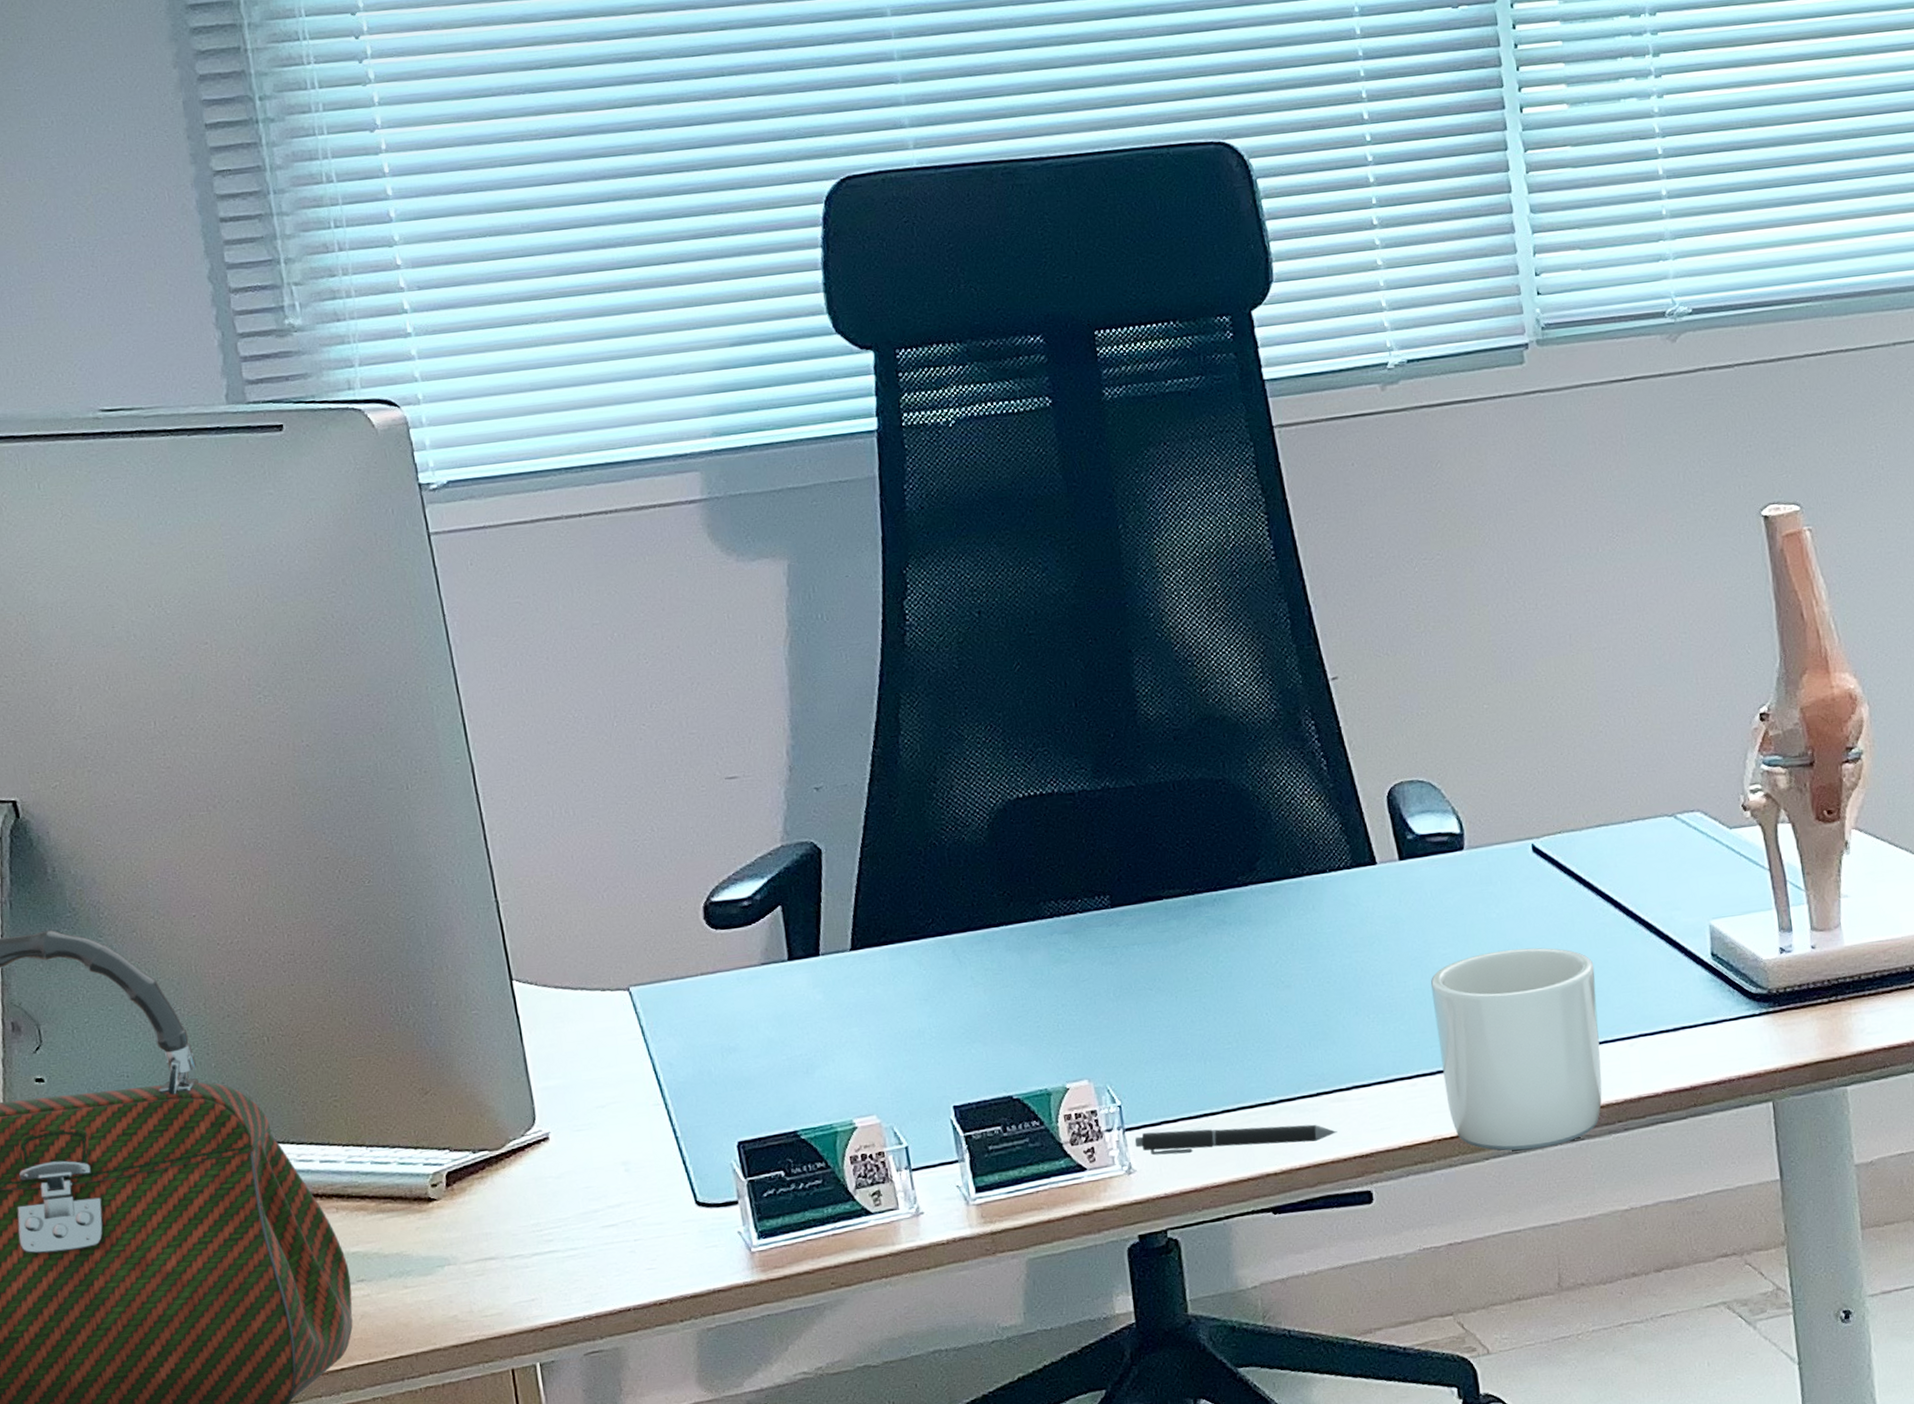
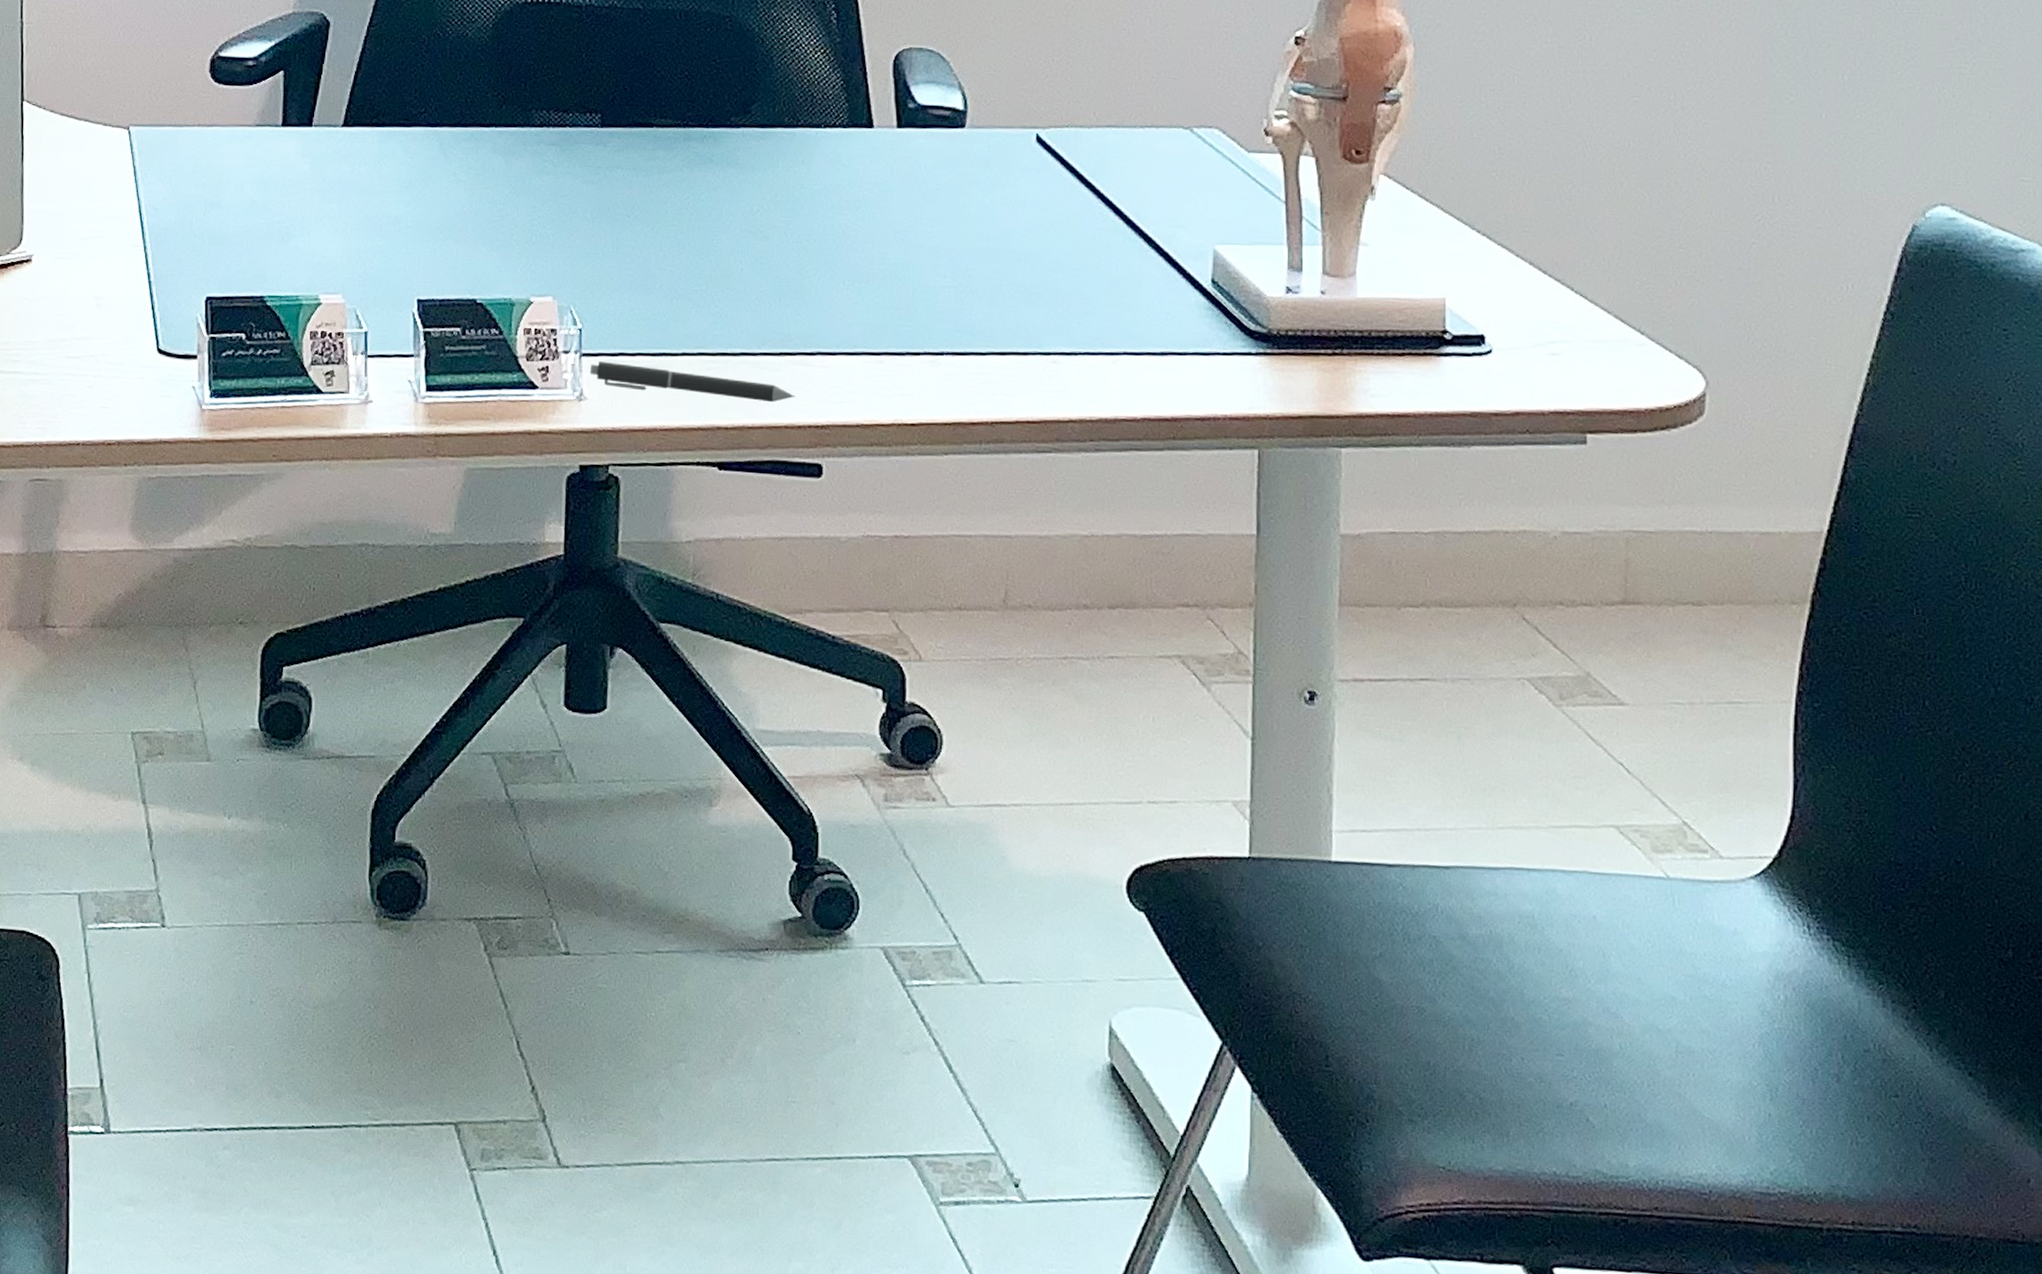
mug: present [1430,947,1602,1151] -> none [911,238,1085,454]

